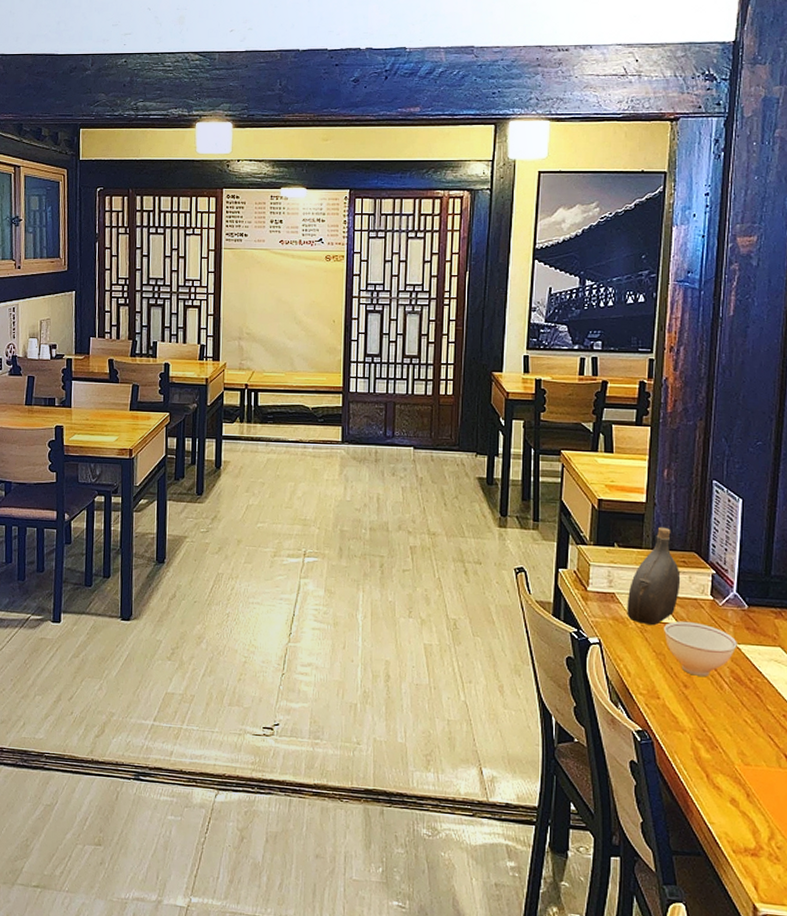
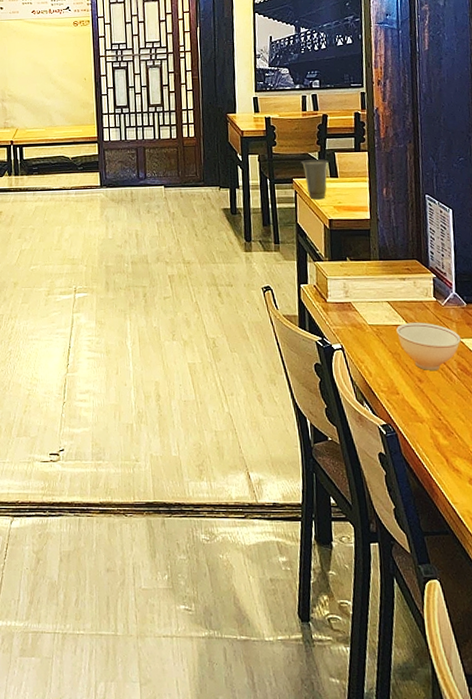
cup: none [572,429,604,476] -> present [301,158,329,200]
water jug: present [627,526,681,626] -> none [362,239,407,329]

